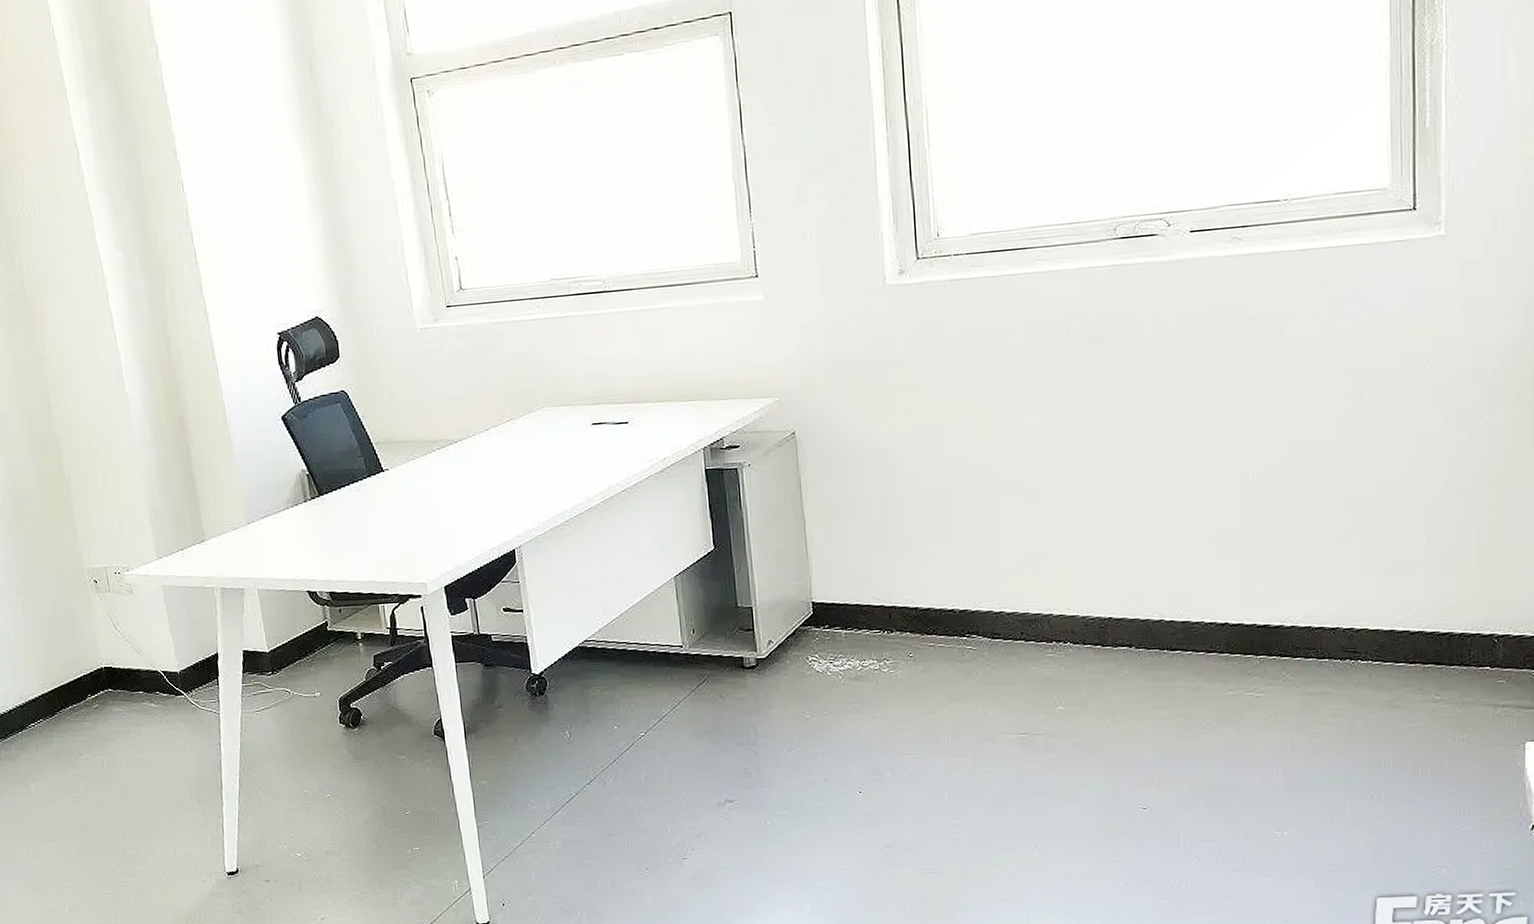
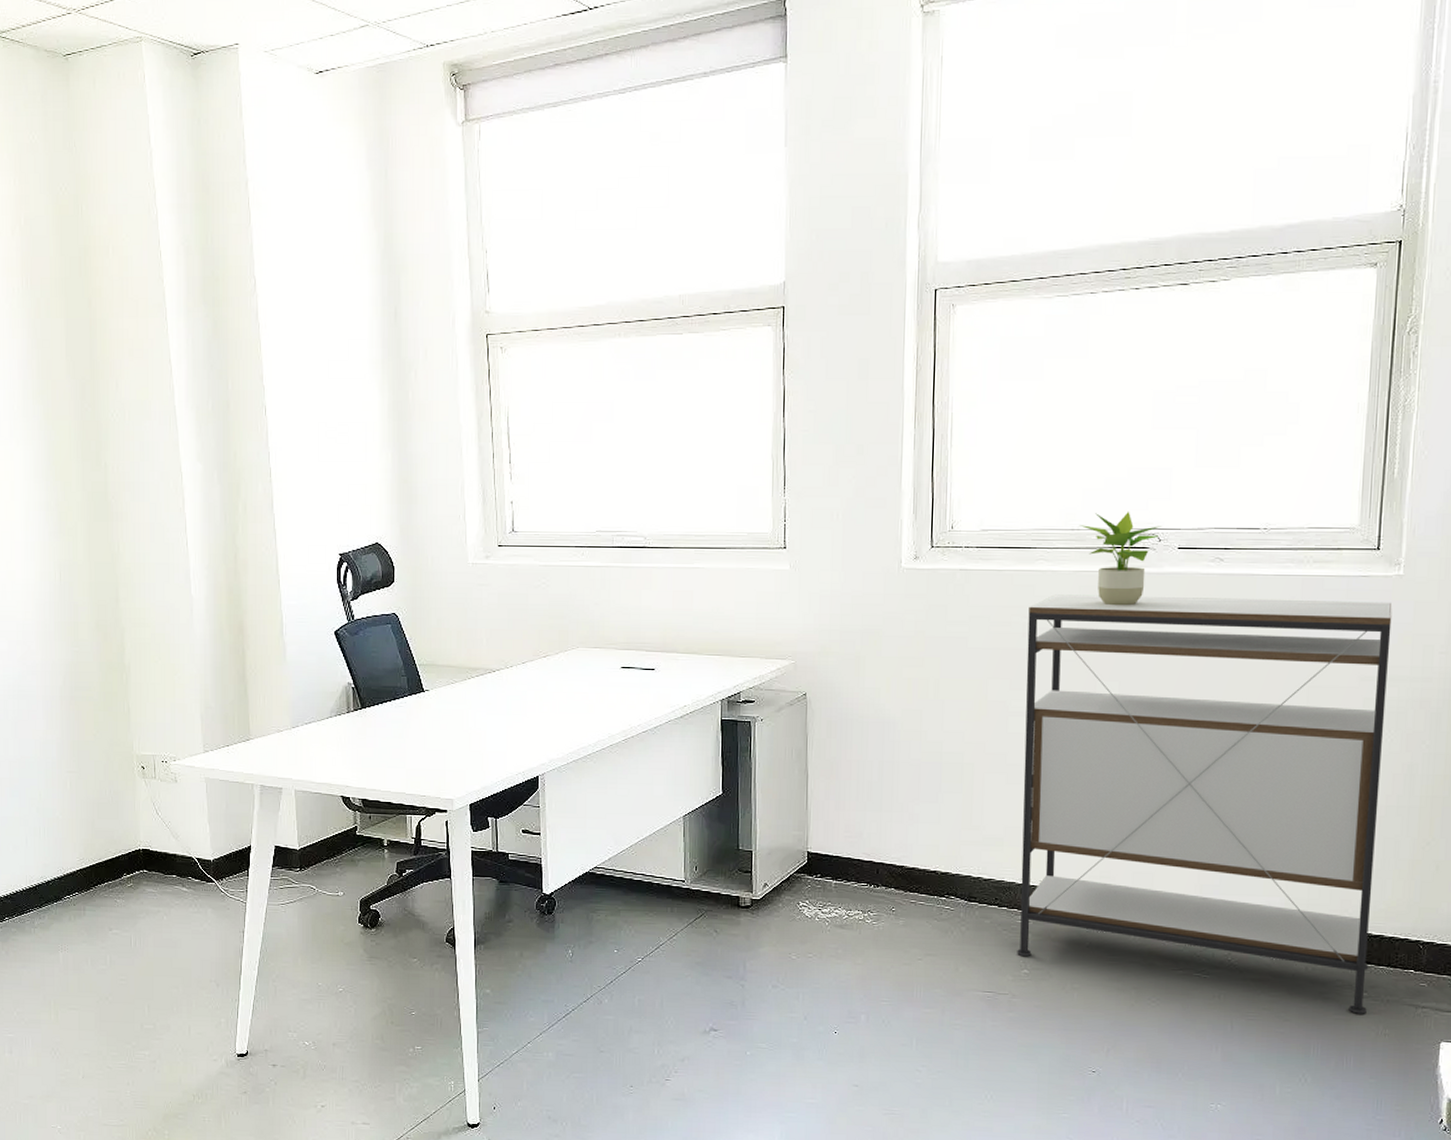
shelving unit: none [1030,266,1440,720] -> present [1017,594,1392,1014]
potted plant: none [1077,196,1169,303] -> present [1078,511,1161,606]

